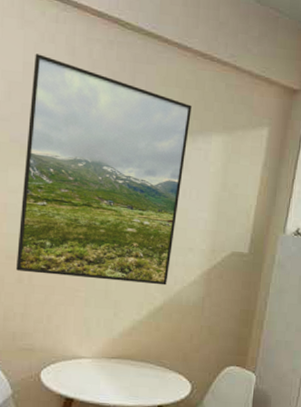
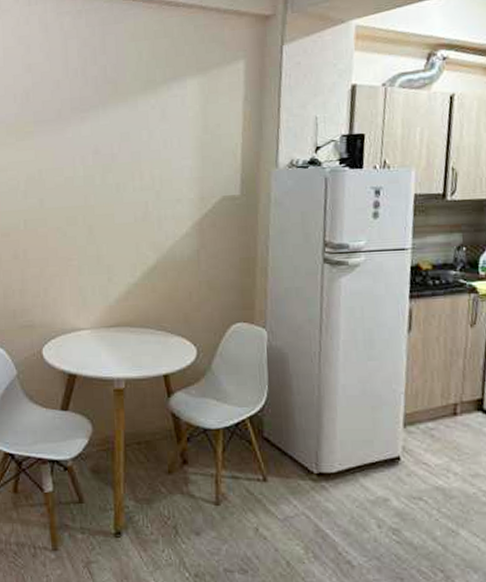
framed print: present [15,53,192,286] -> none [11,37,163,247]

